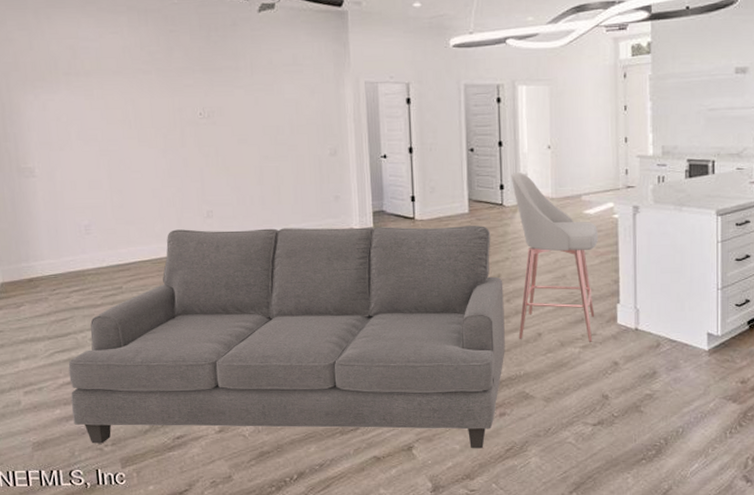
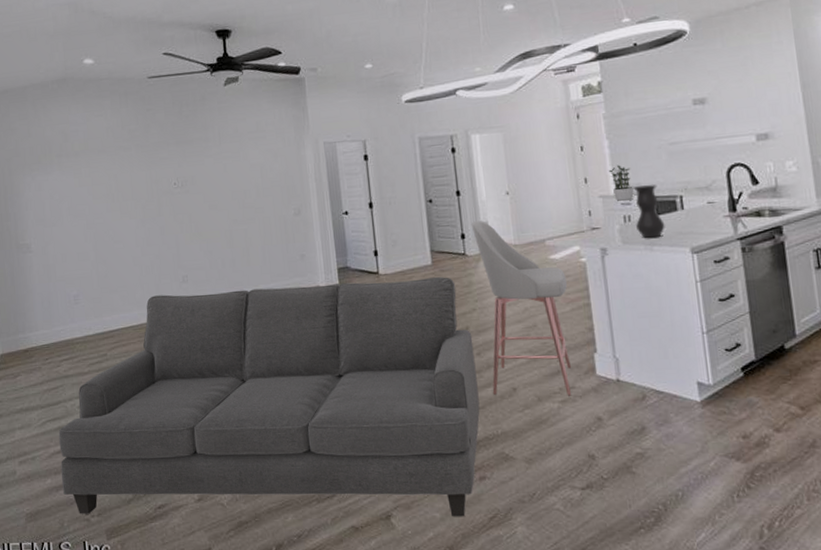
potted plant: none [648,126,670,163] -> present [608,165,634,202]
vase: none [669,148,695,200] -> present [633,185,665,239]

